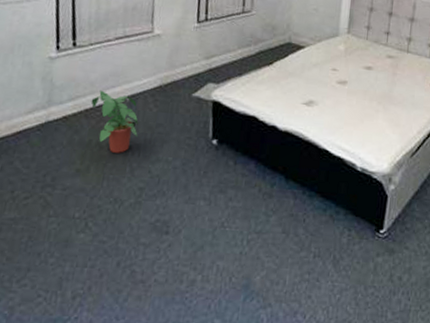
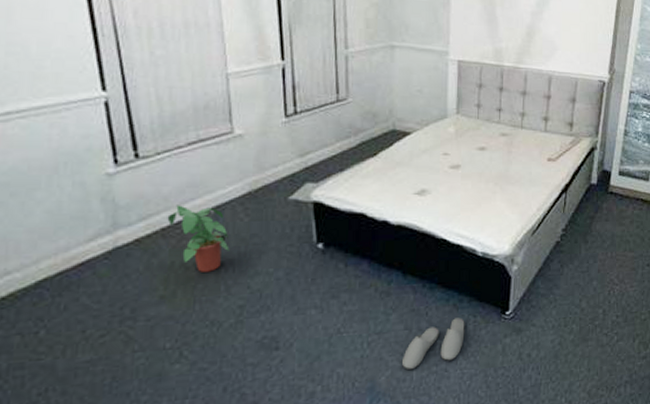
slippers: none [276,229,340,274] -> present [401,318,465,370]

